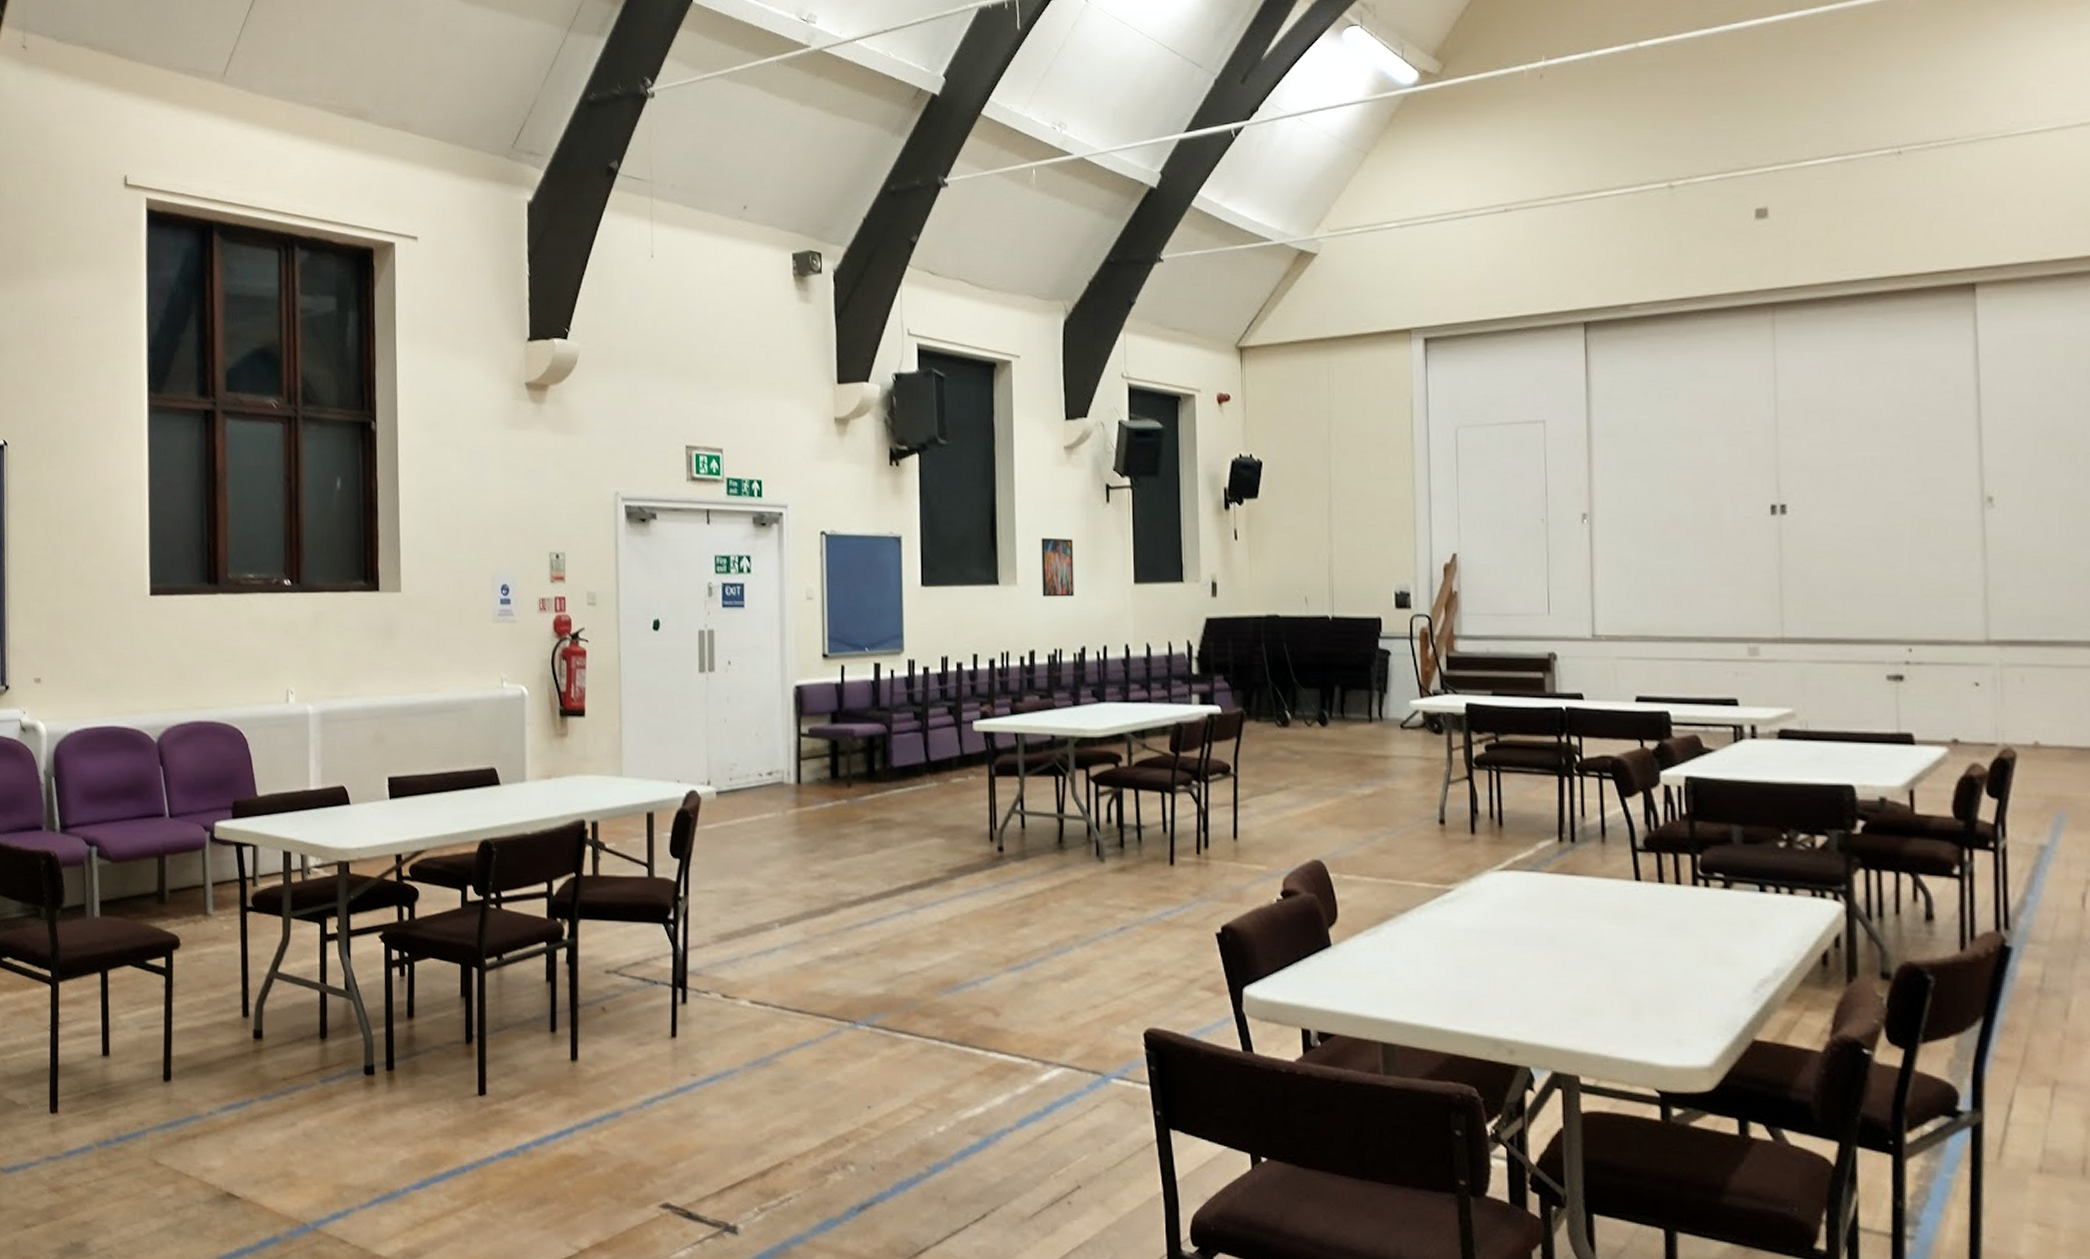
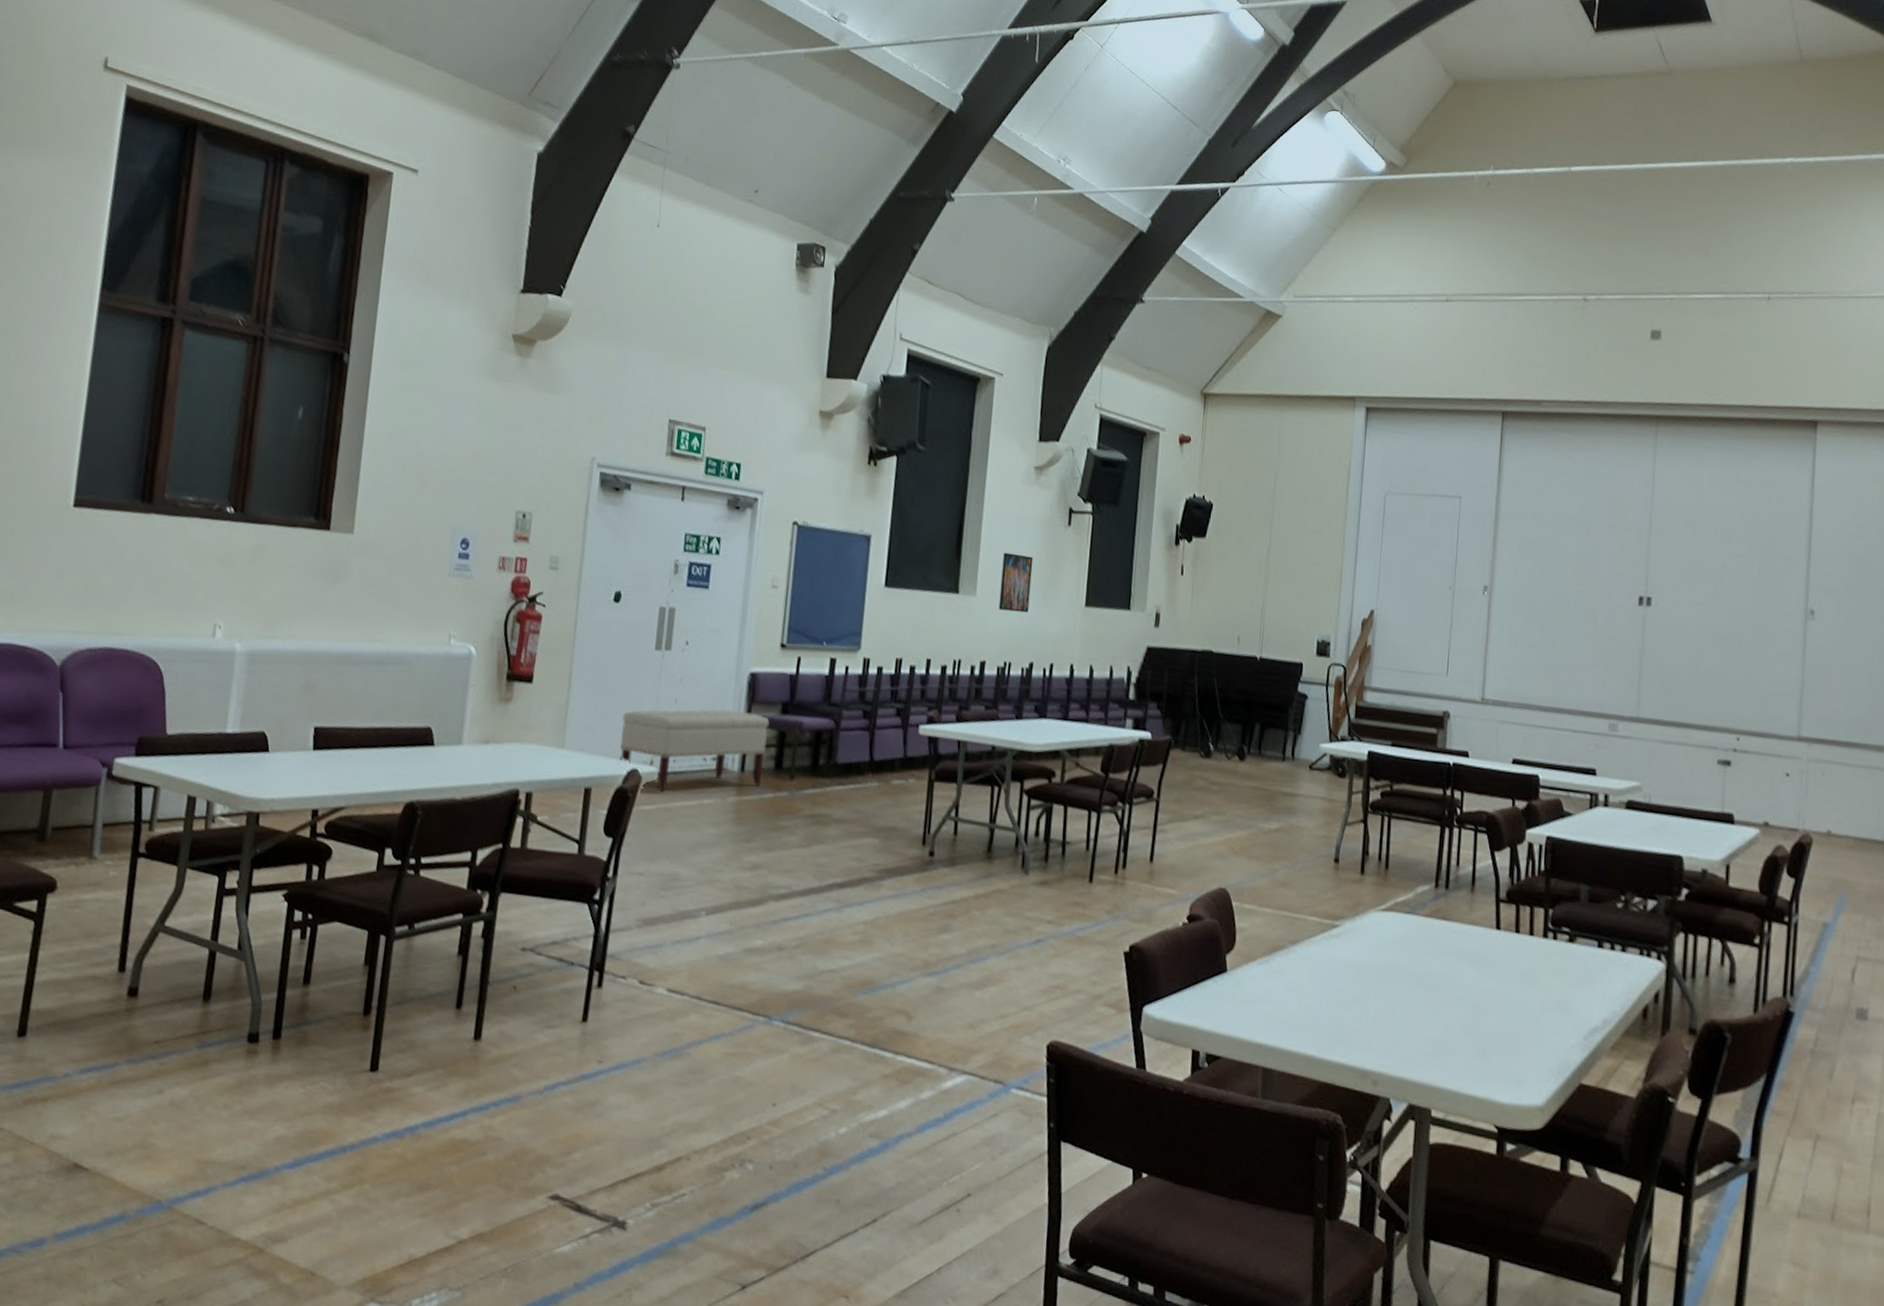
bench: none [675,725,821,811] -> present [620,709,770,793]

